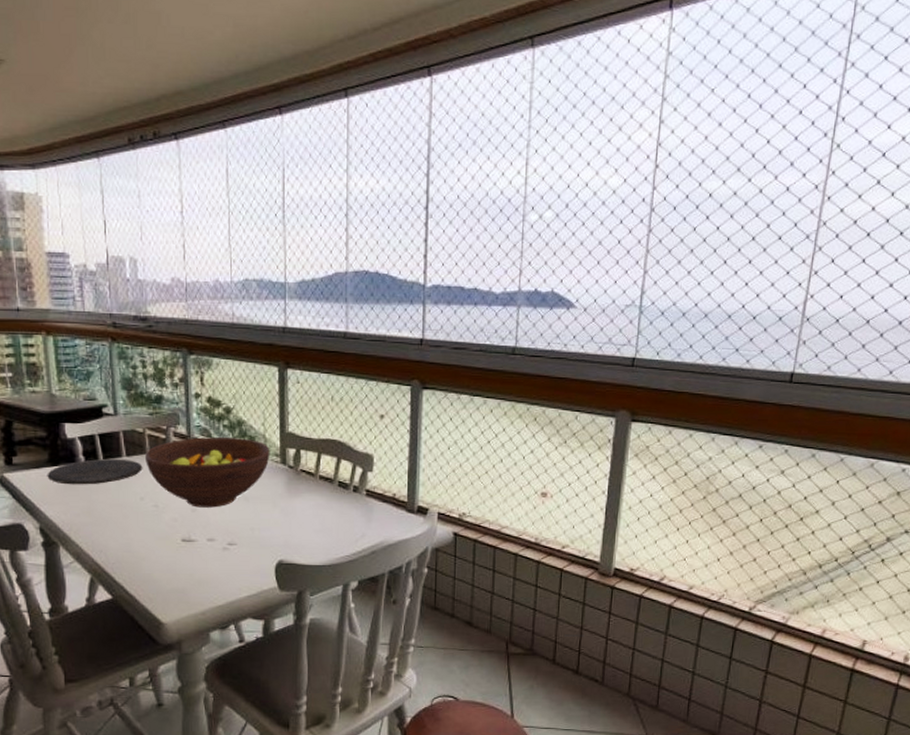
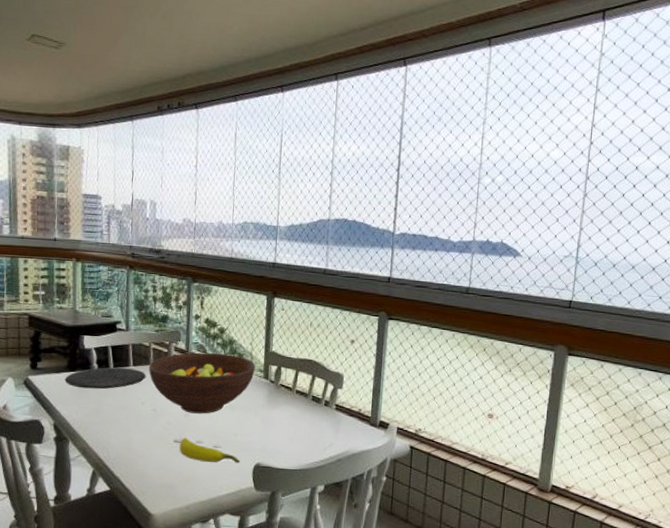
banana: none [188,536,260,562] -> present [179,438,240,464]

